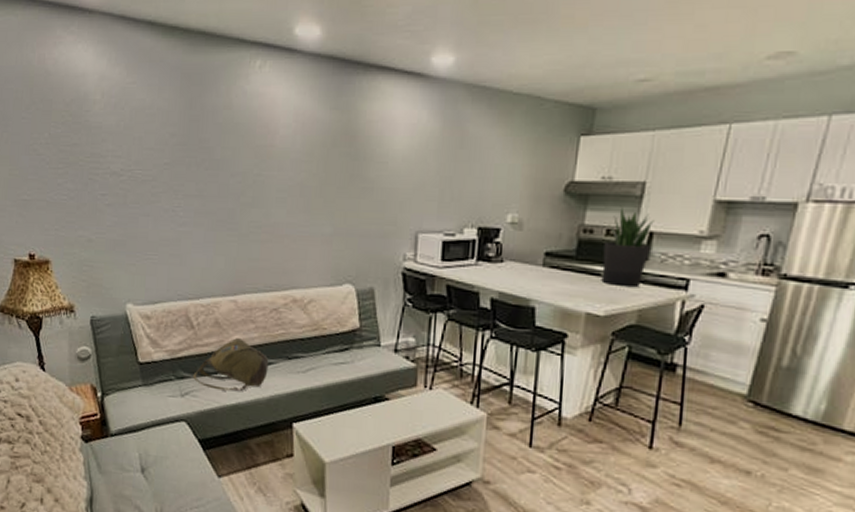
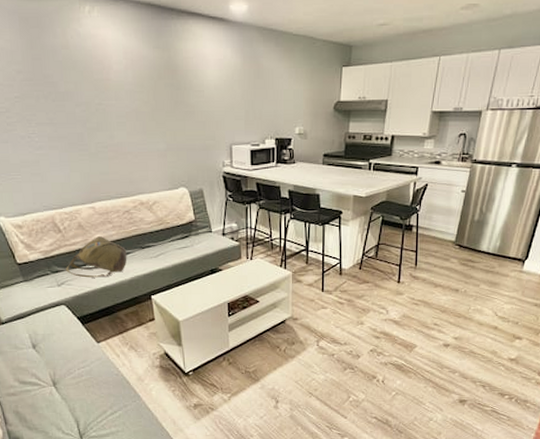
planter: present [601,207,654,288] -> none [362,119,394,176]

